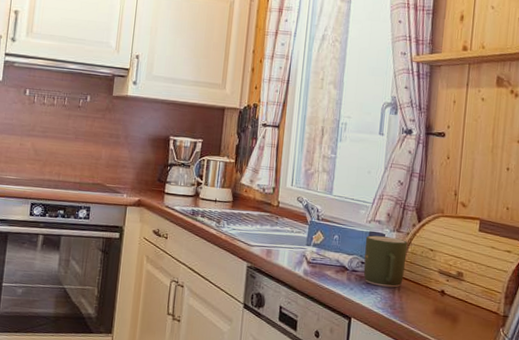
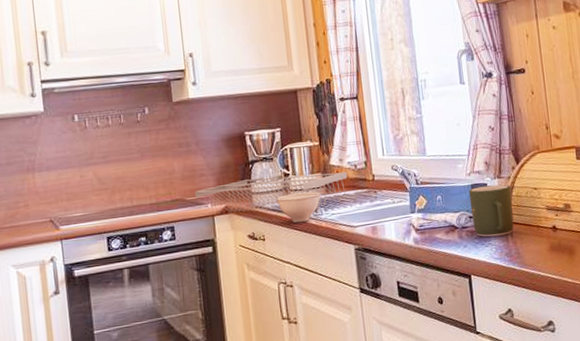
dish rack: none [114,179,255,220] -> present [194,171,348,213]
bowl: none [185,201,226,231] -> present [276,191,321,223]

